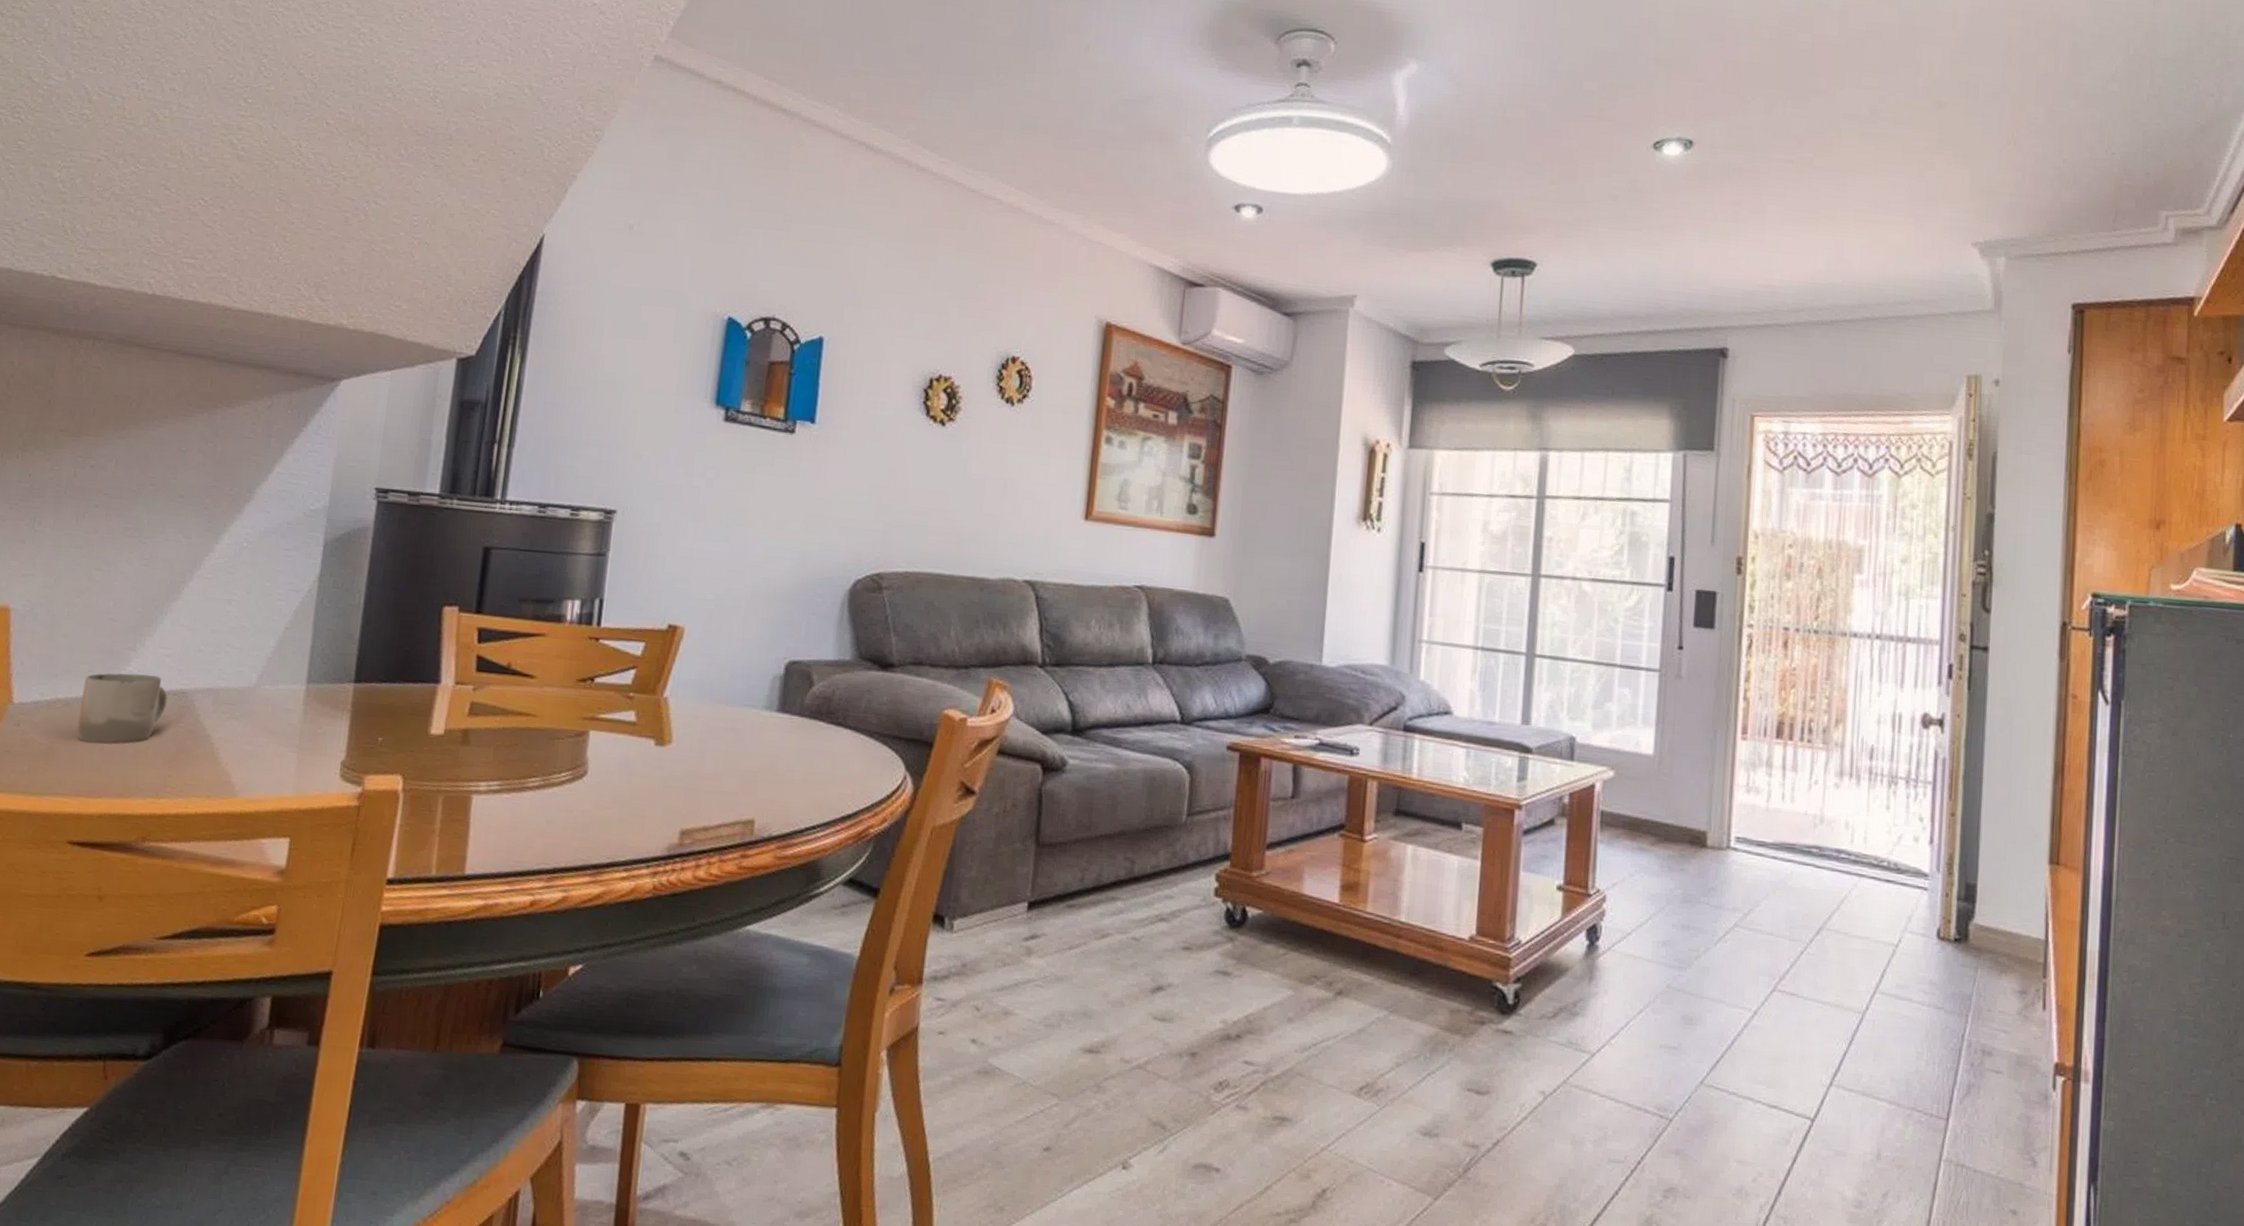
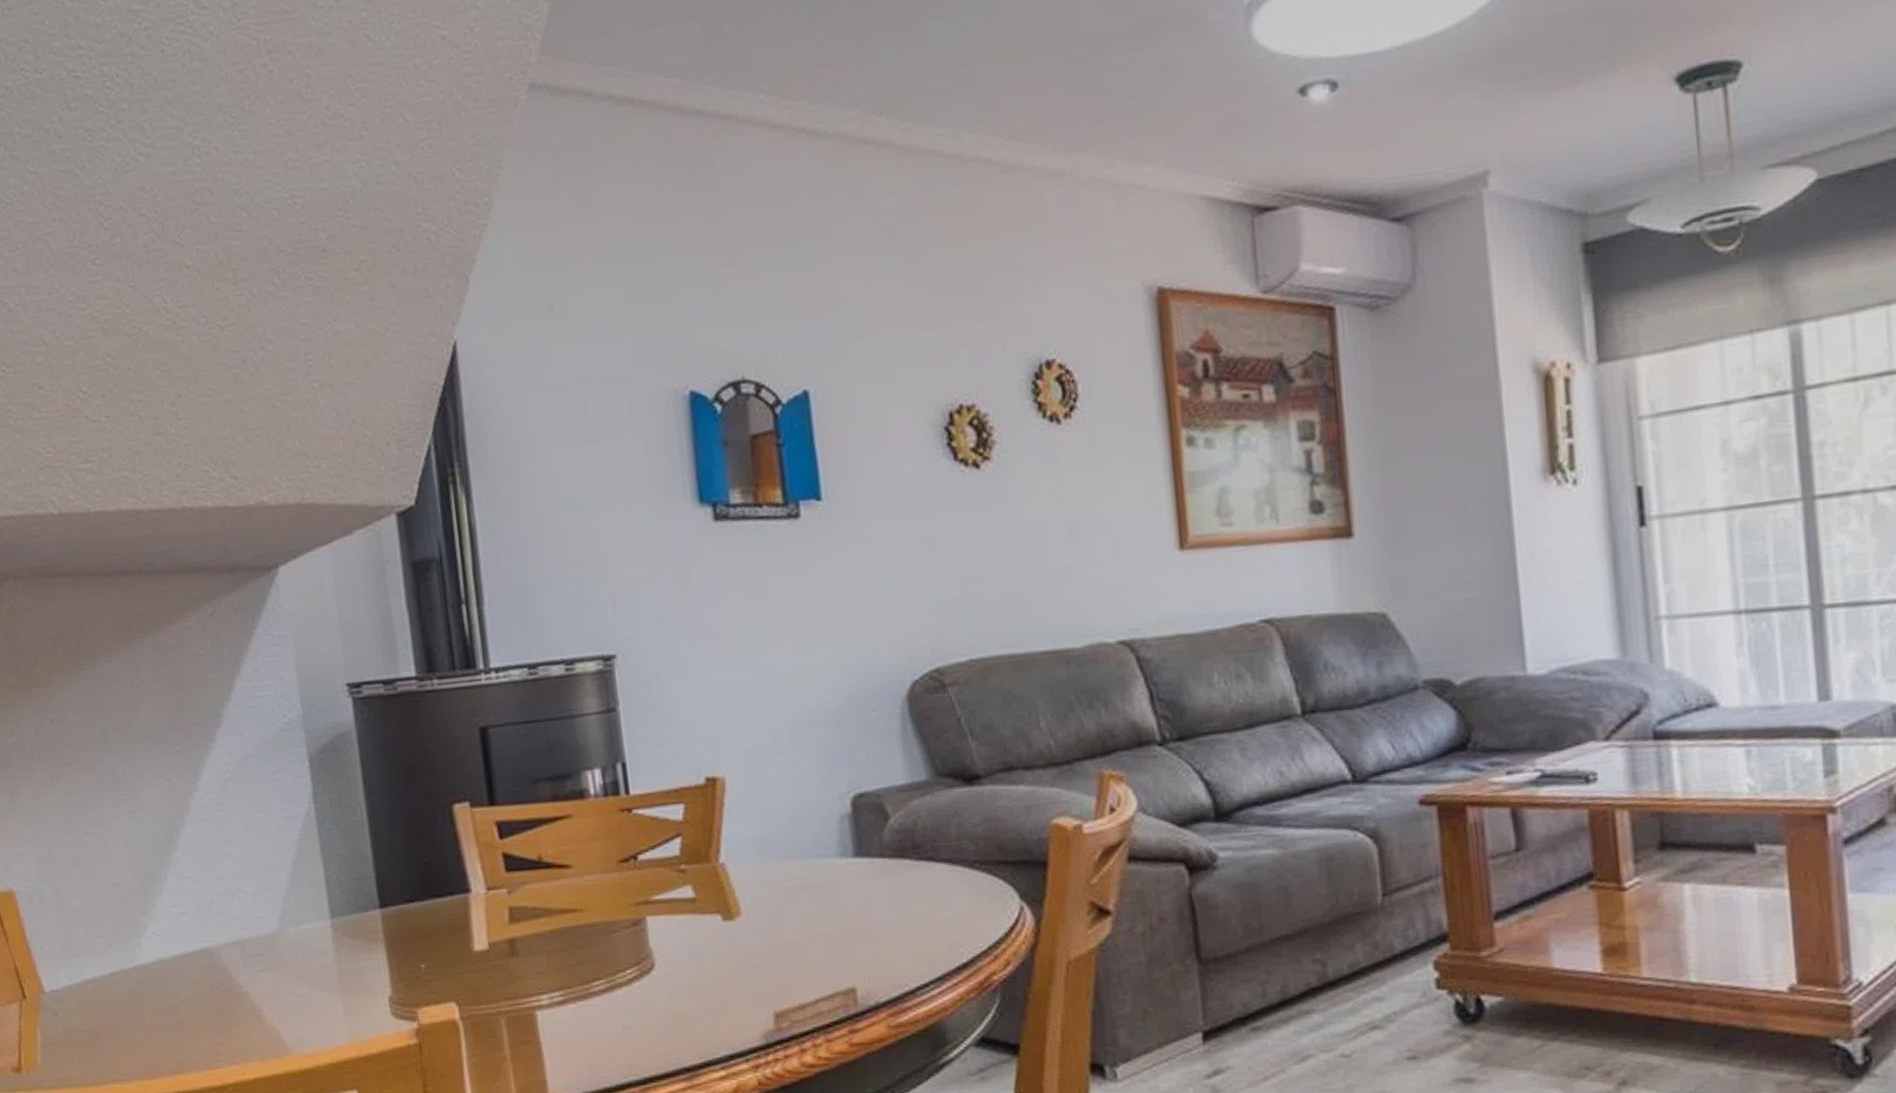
cup: present [76,673,167,745] -> none [107,937,195,1023]

